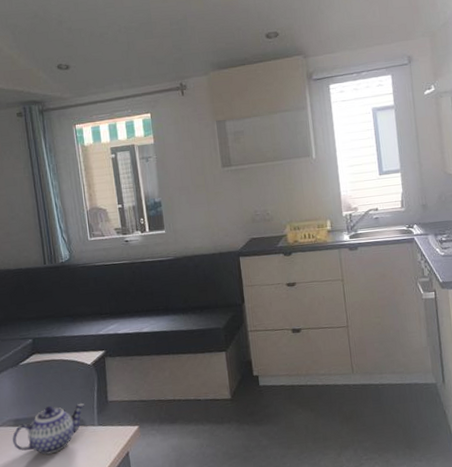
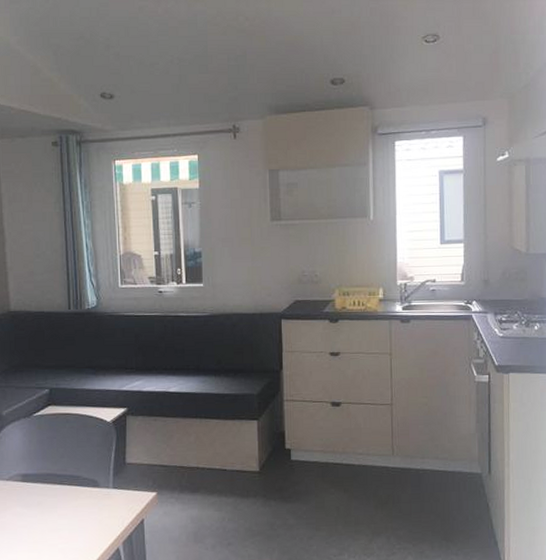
teapot: present [12,403,85,455] -> none [19,462,101,515]

